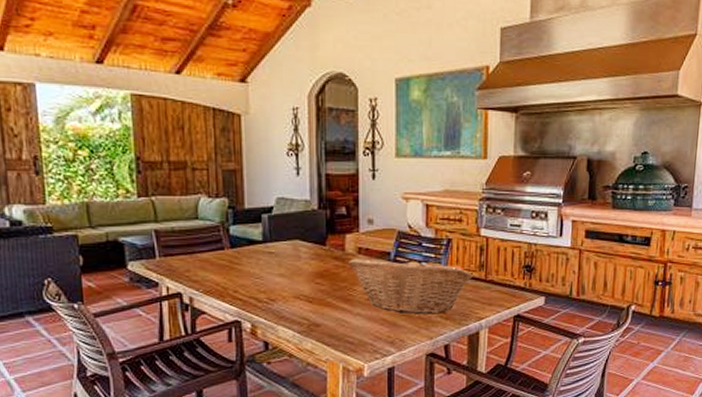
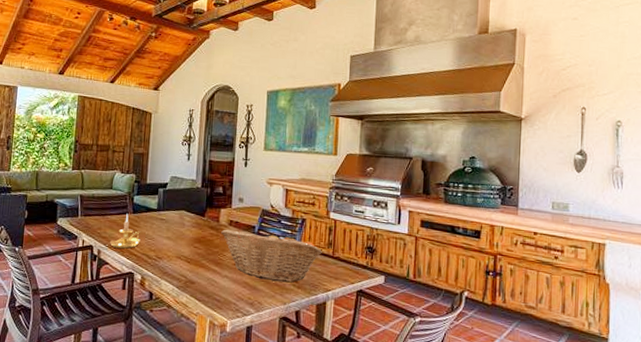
candle holder: none [205,249,245,293] -> present [110,213,141,249]

